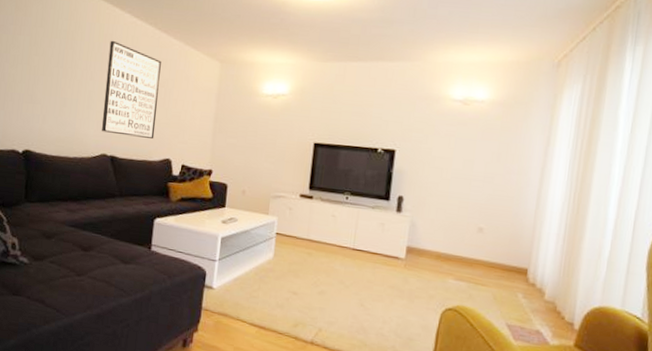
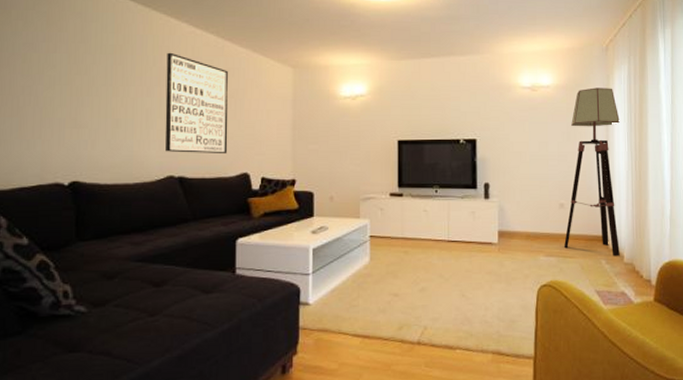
floor lamp: none [477,107,563,293] -> present [564,87,620,256]

